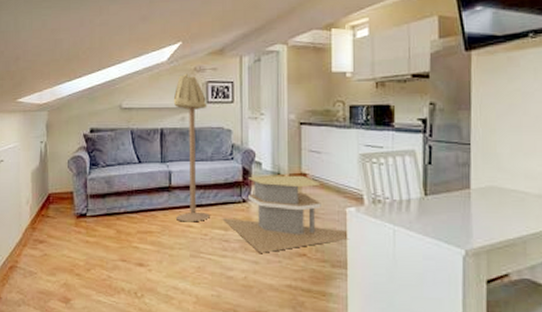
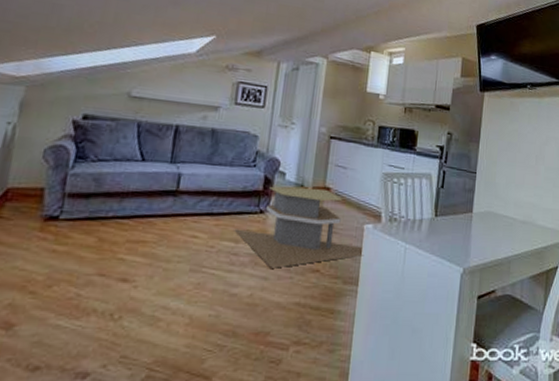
floor lamp: present [173,73,210,222] -> none [179,69,235,233]

